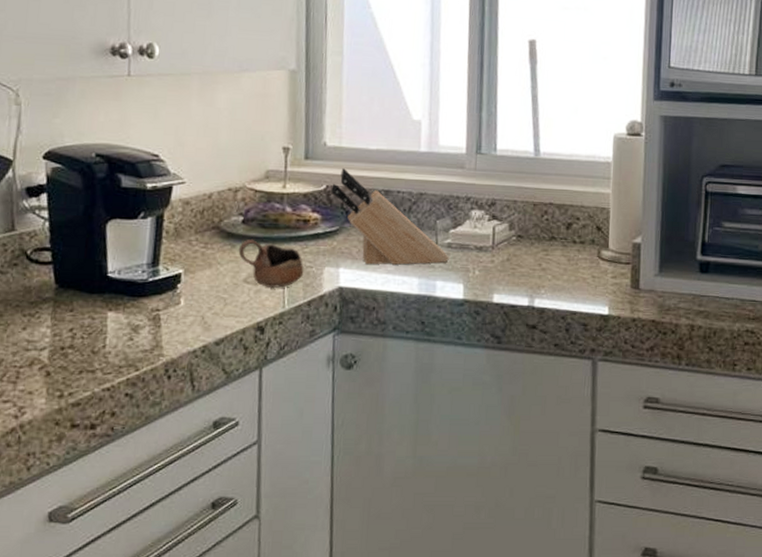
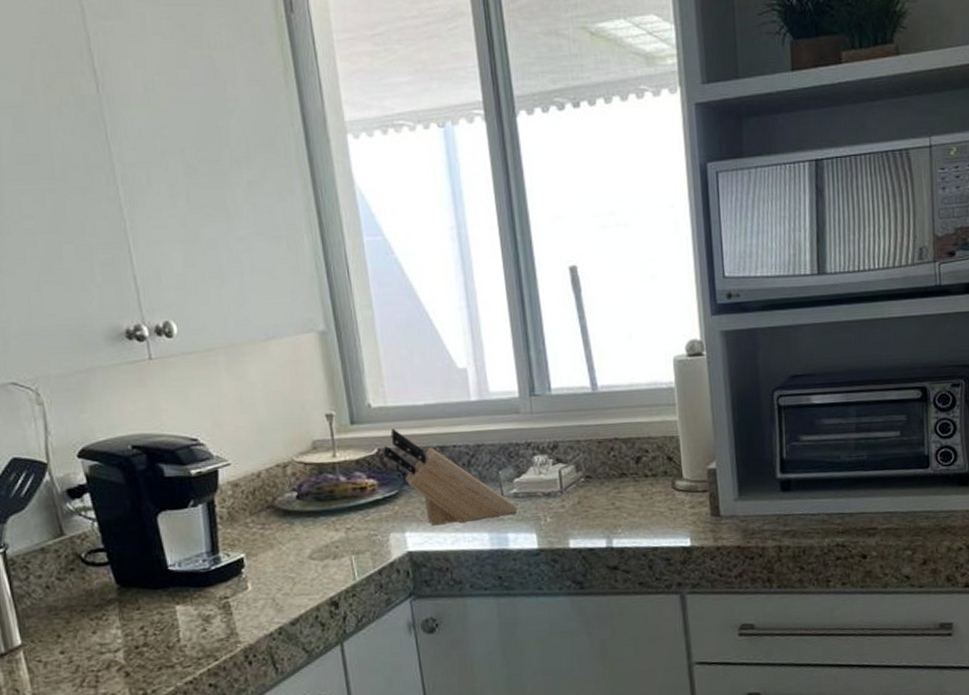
cup: present [238,240,304,288] -> none [297,515,369,561]

